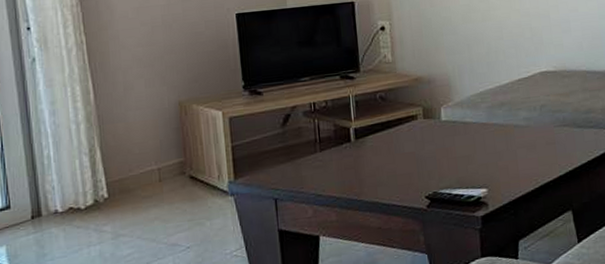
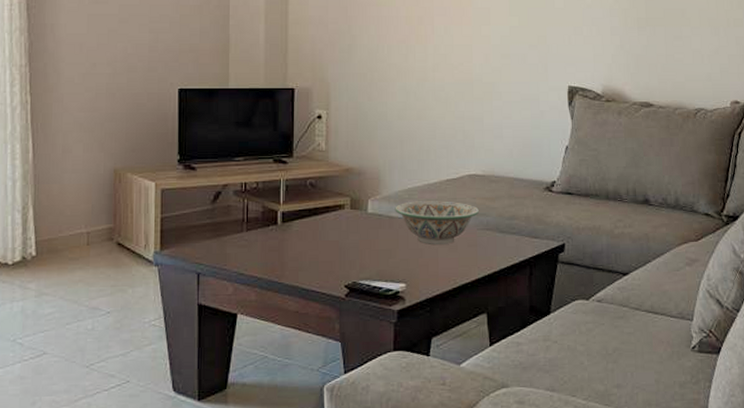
decorative bowl: none [468,101,554,147] -> present [395,201,479,244]

